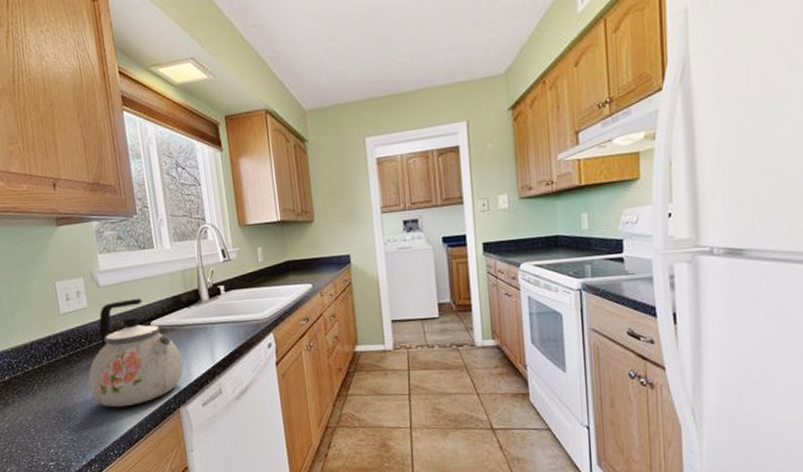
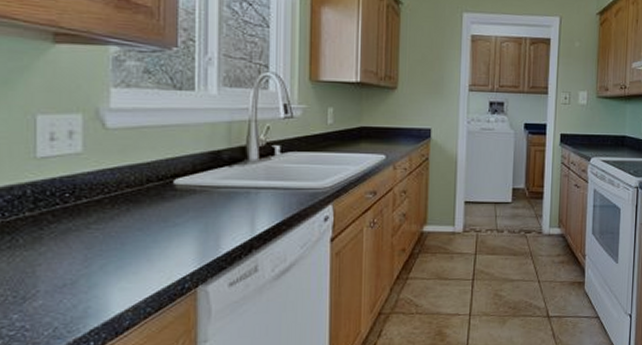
kettle: present [88,298,183,408] -> none [65,148,210,286]

